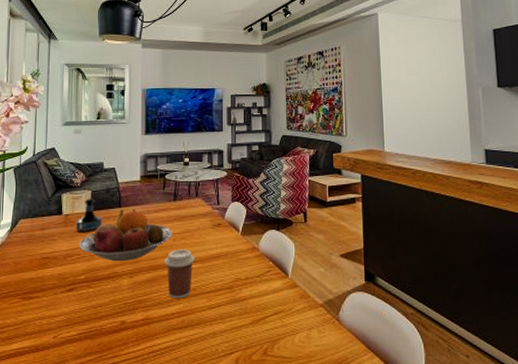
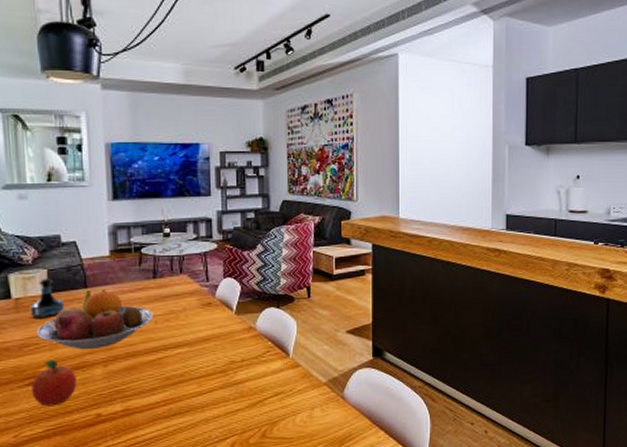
fruit: none [71,270,107,311] -> present [32,360,77,407]
coffee cup: present [165,249,195,299] -> none [145,332,182,386]

